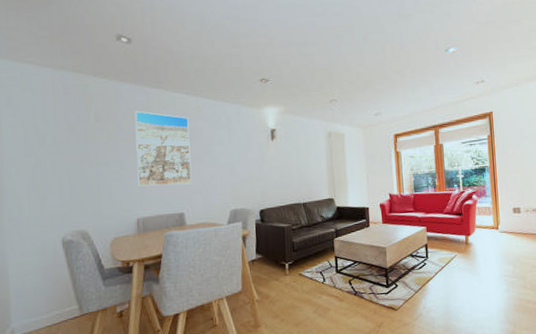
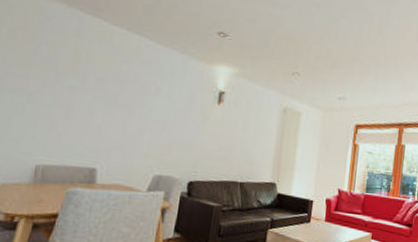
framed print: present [134,110,192,187] -> none [45,36,125,136]

